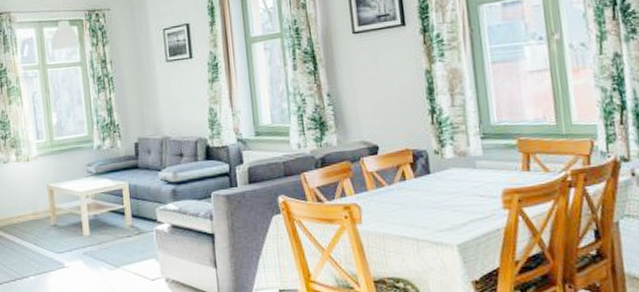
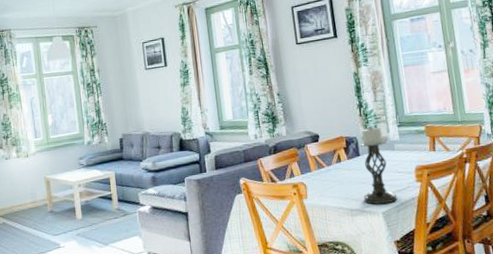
candle holder: none [429,136,478,235] -> present [359,125,398,205]

